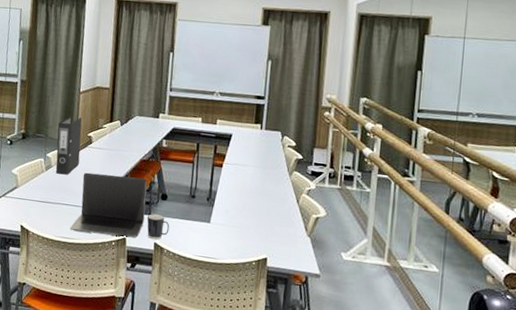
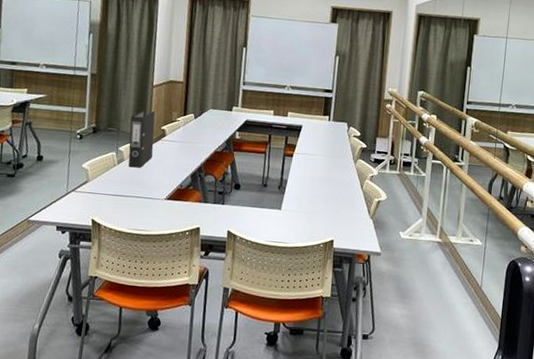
laptop computer: present [70,172,147,238] -> none [143,165,221,227]
mug: present [147,213,170,240] -> none [220,202,243,228]

